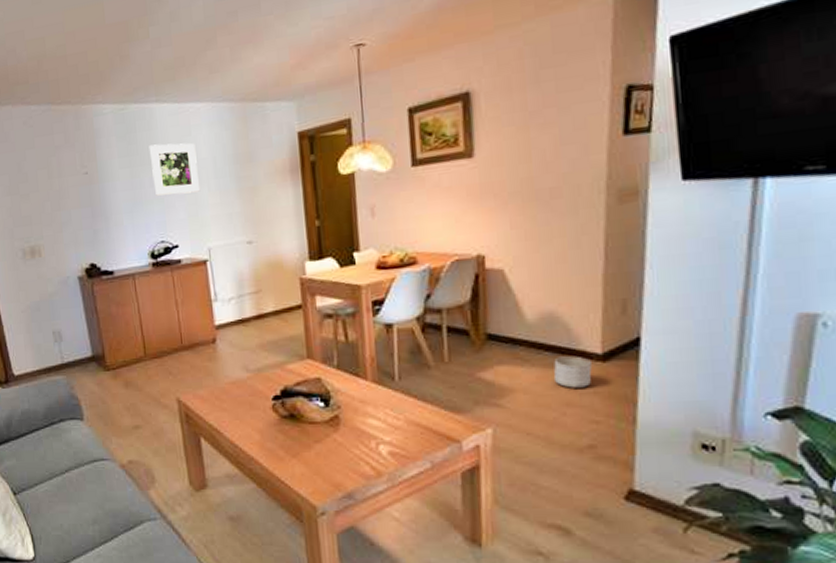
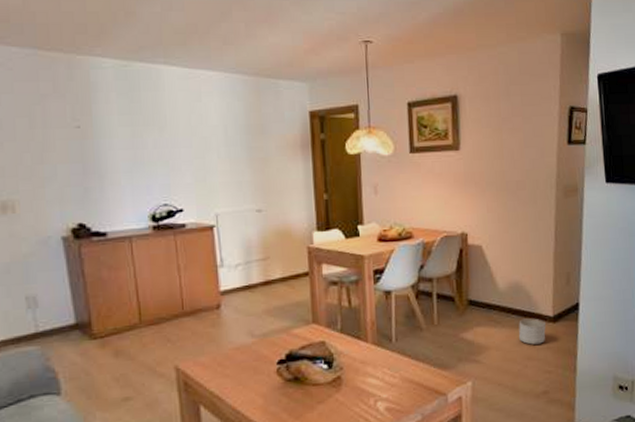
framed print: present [149,143,201,196] -> none [154,106,210,159]

